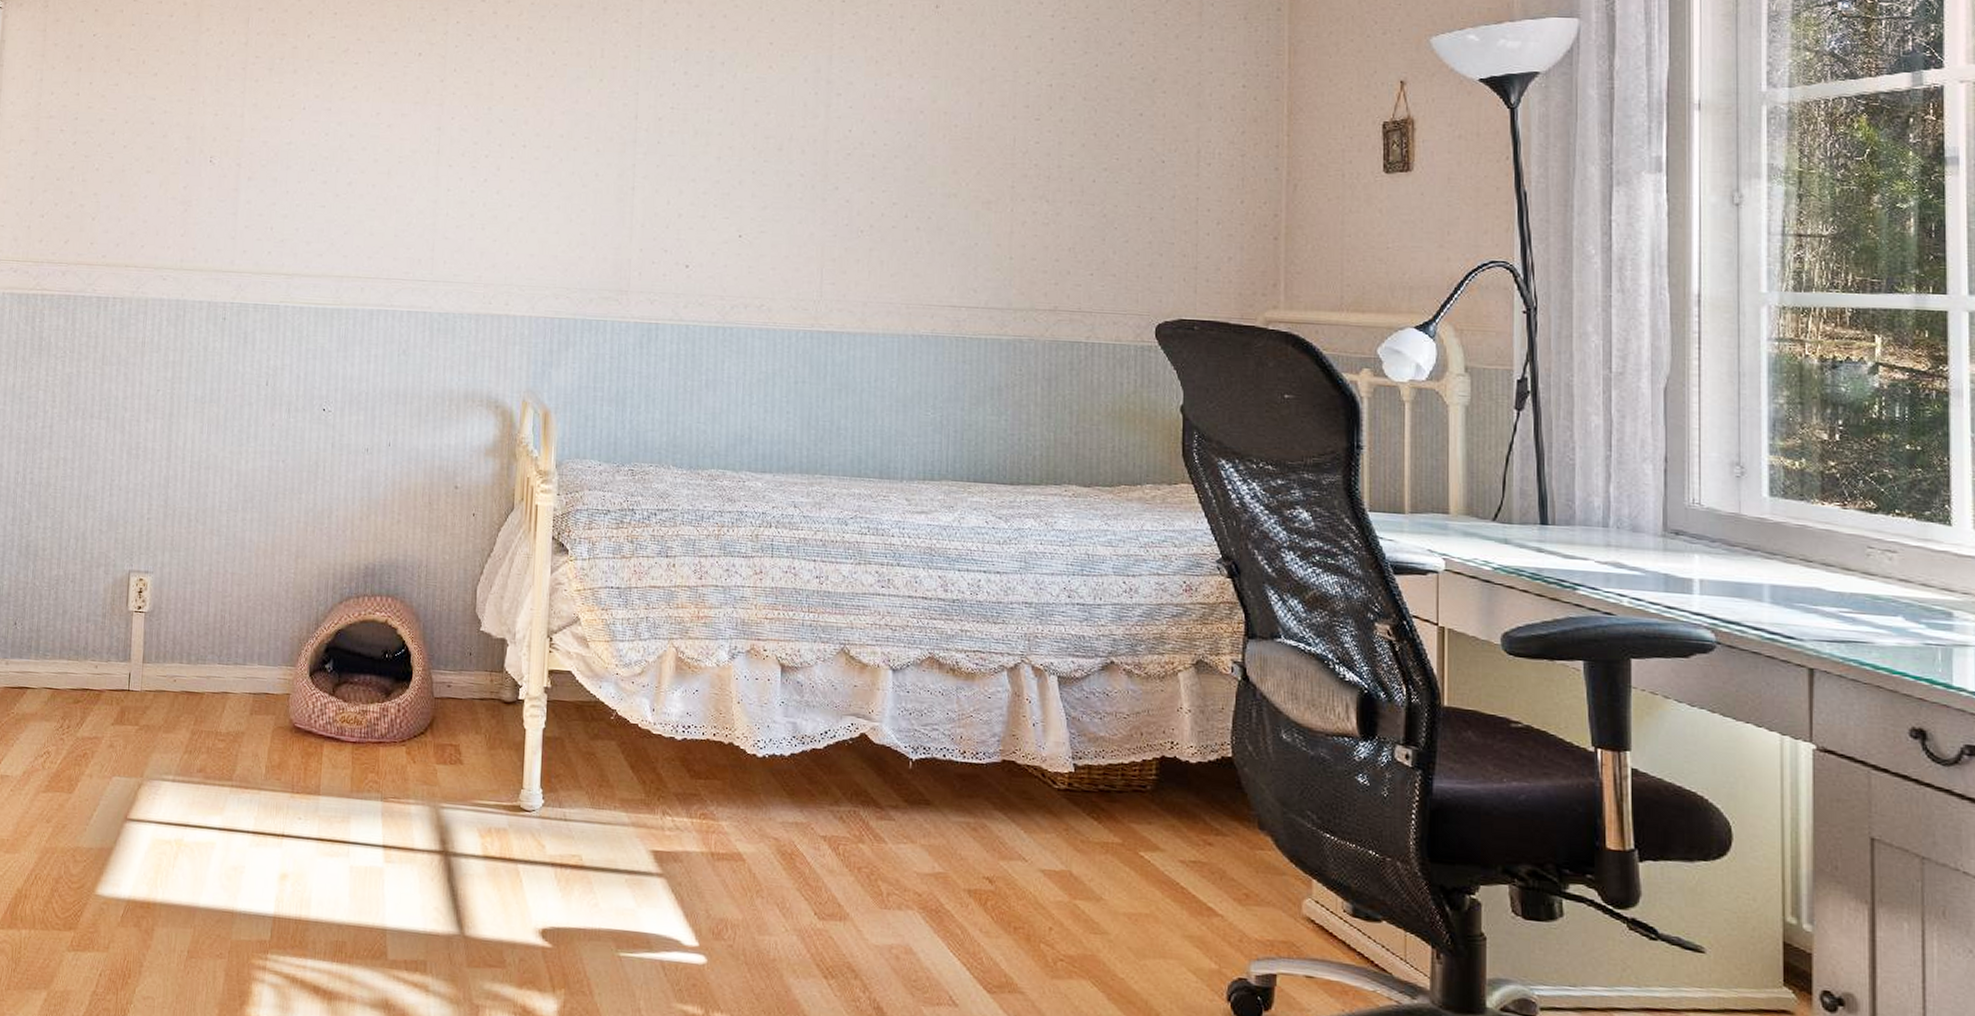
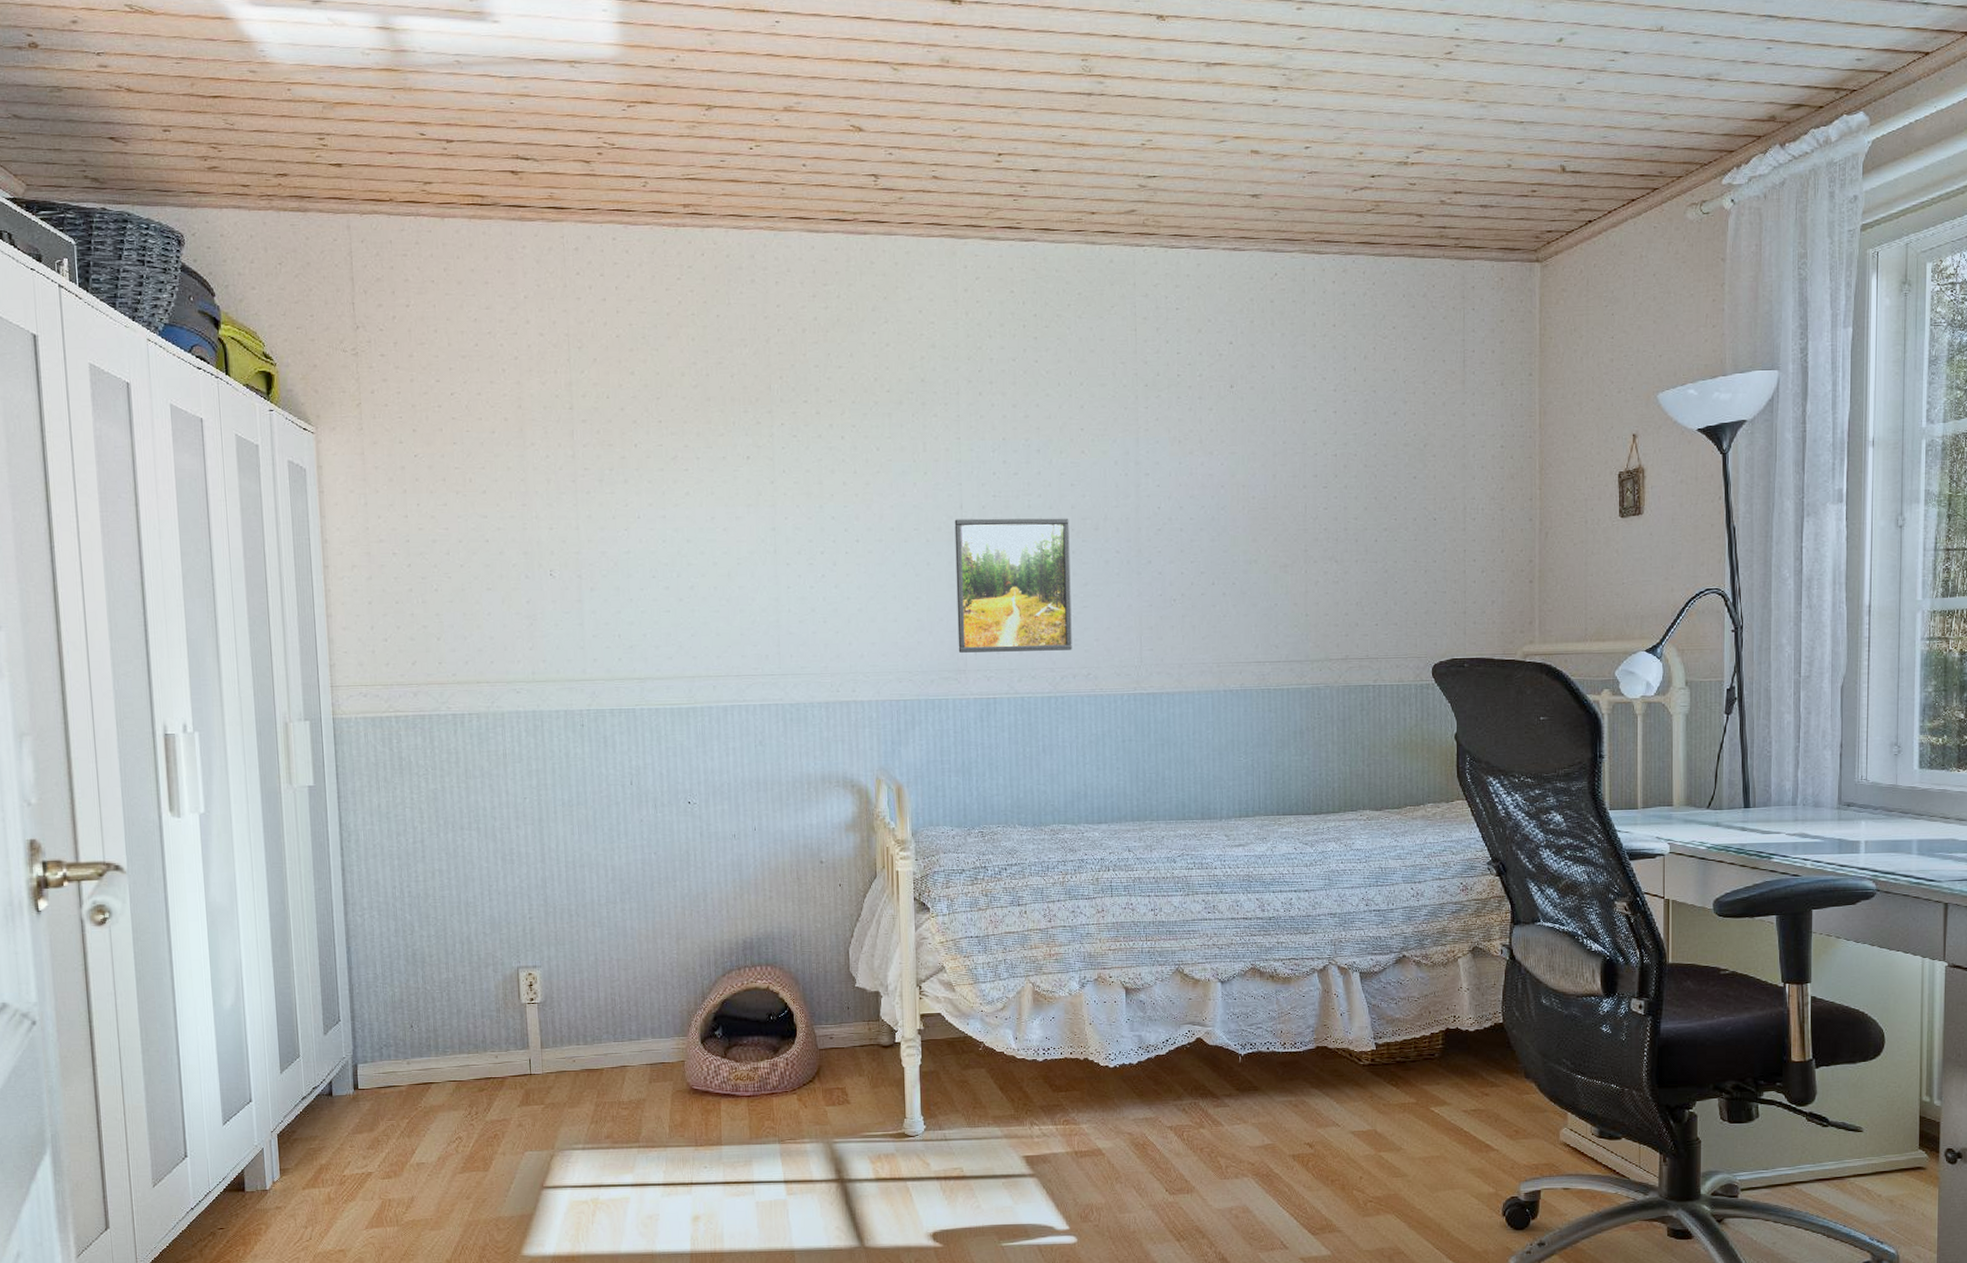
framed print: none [621,130,751,278] -> present [954,518,1072,653]

